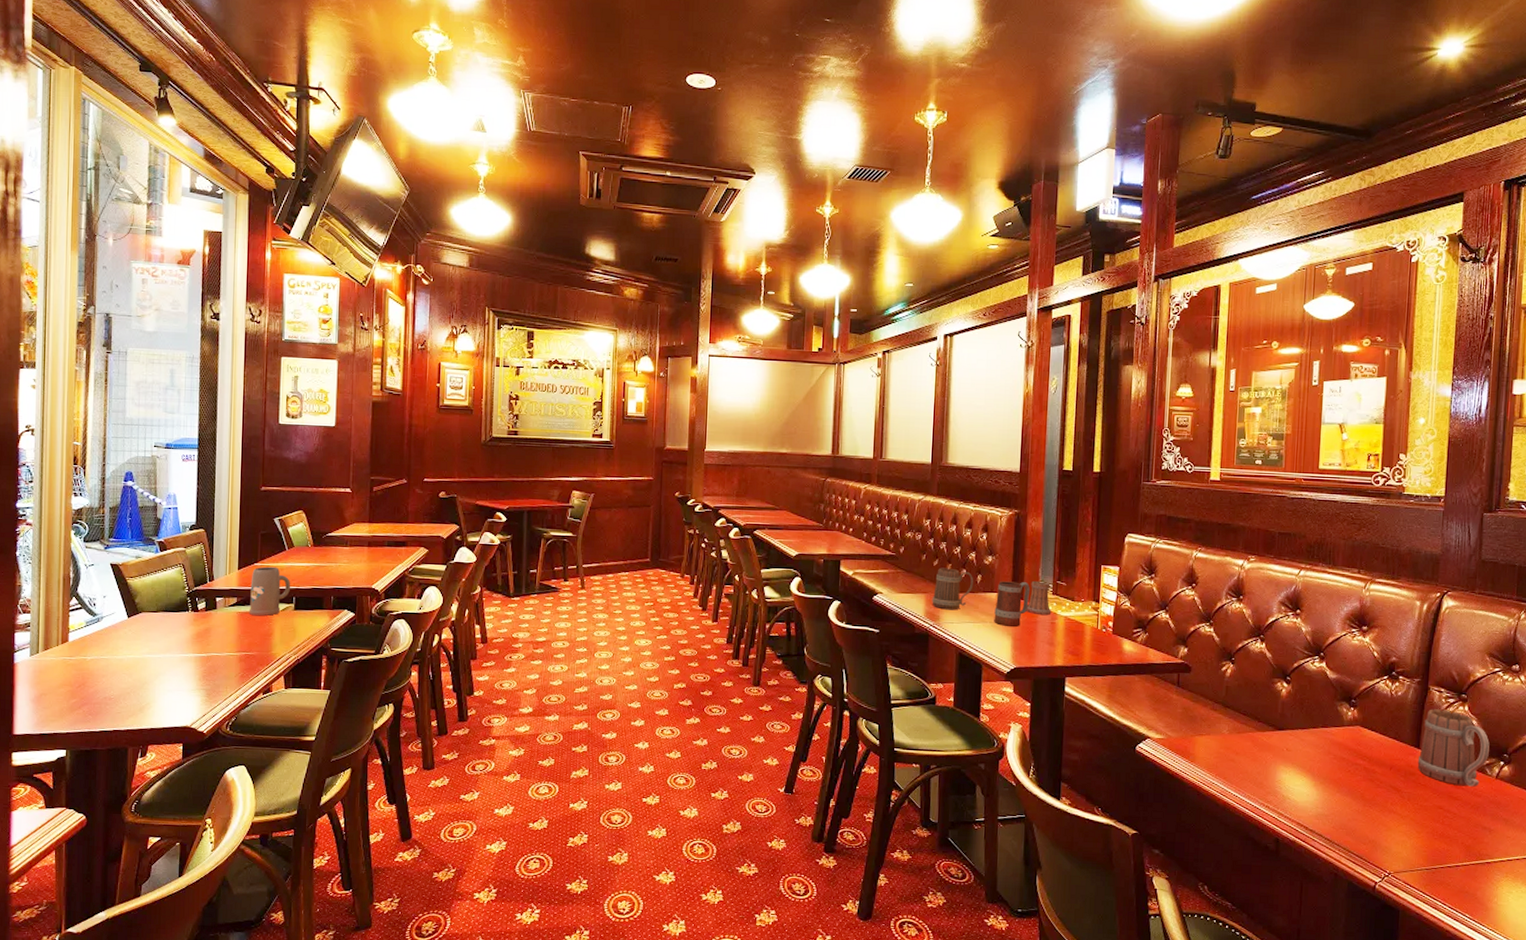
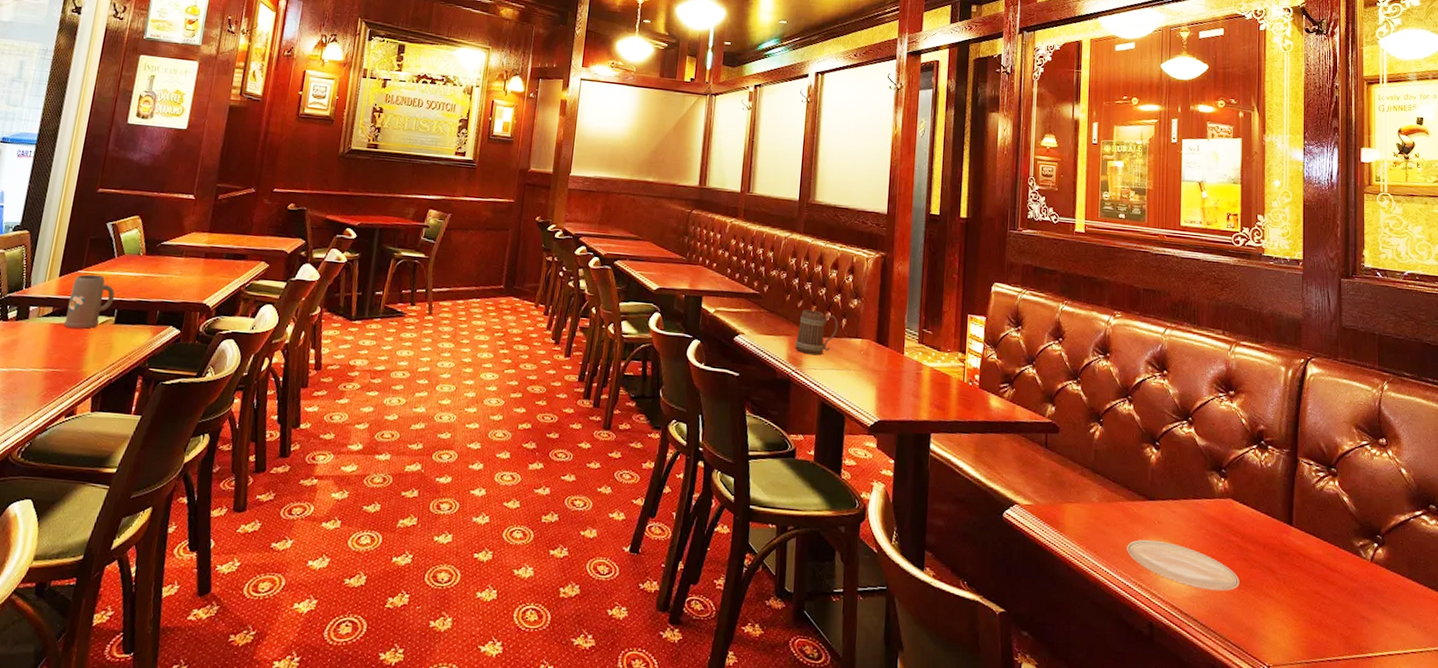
beer mug: present [994,581,1031,628] -> none [858,326,896,377]
beer mug: present [1026,580,1052,616] -> none [891,327,917,366]
plate: none [1255,765,1365,810] -> present [1127,539,1240,592]
beer mug: present [1417,709,1490,787] -> none [1291,482,1362,571]

